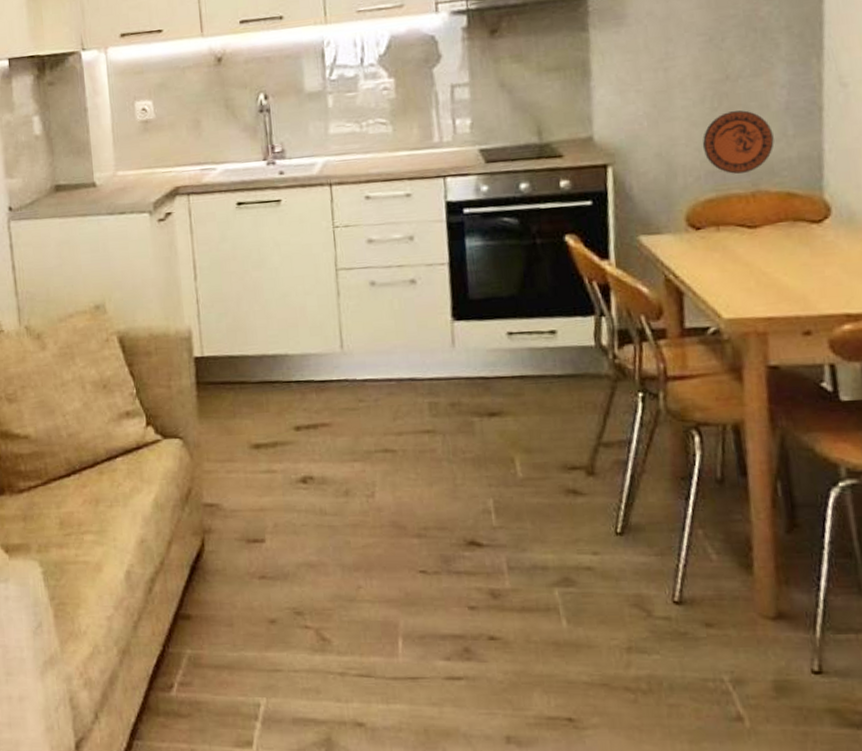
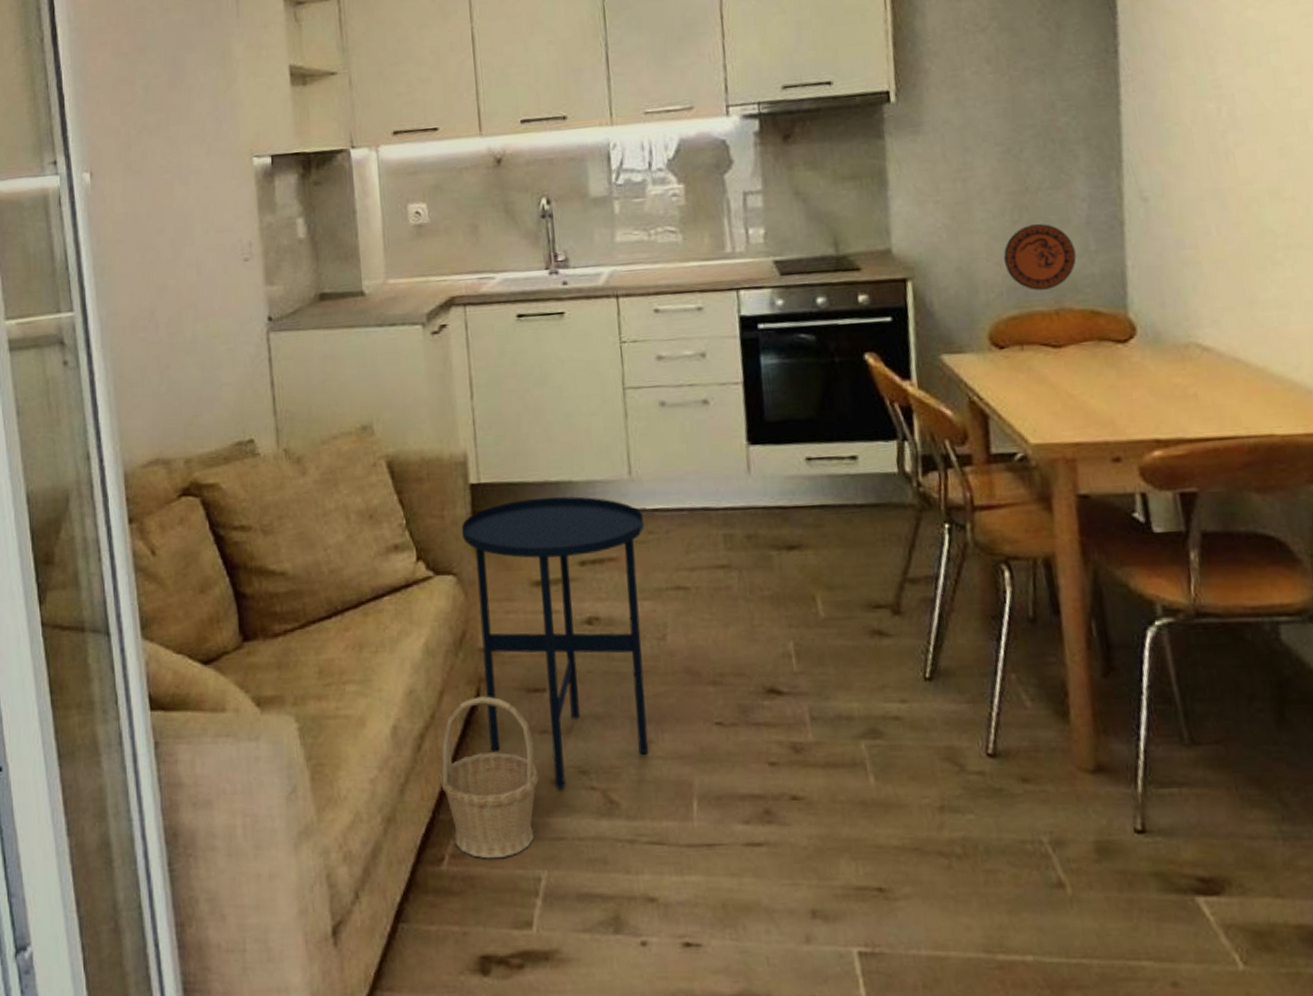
basket: none [170,546,258,687] -> present [441,696,539,859]
side table: none [186,368,358,627] -> present [461,496,649,788]

